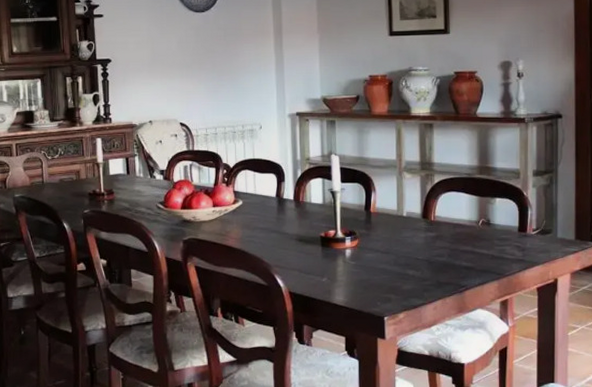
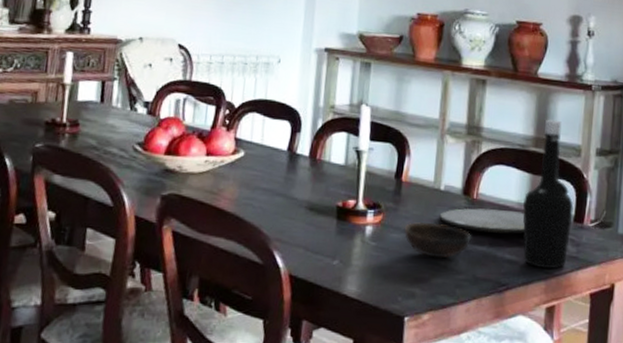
bowl: none [376,242,433,270] -> present [403,221,472,259]
plate: none [404,228,477,246] -> present [439,208,525,234]
bottle: none [474,150,517,271] -> present [523,119,574,270]

